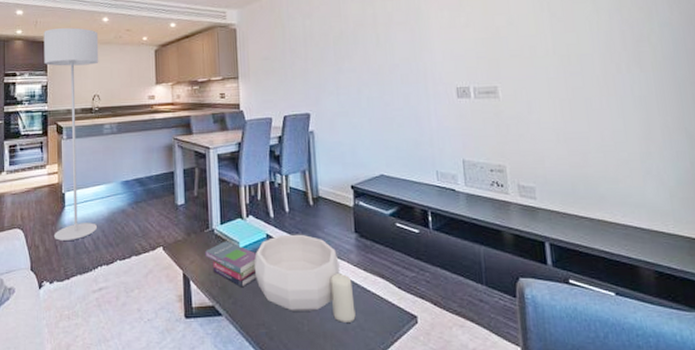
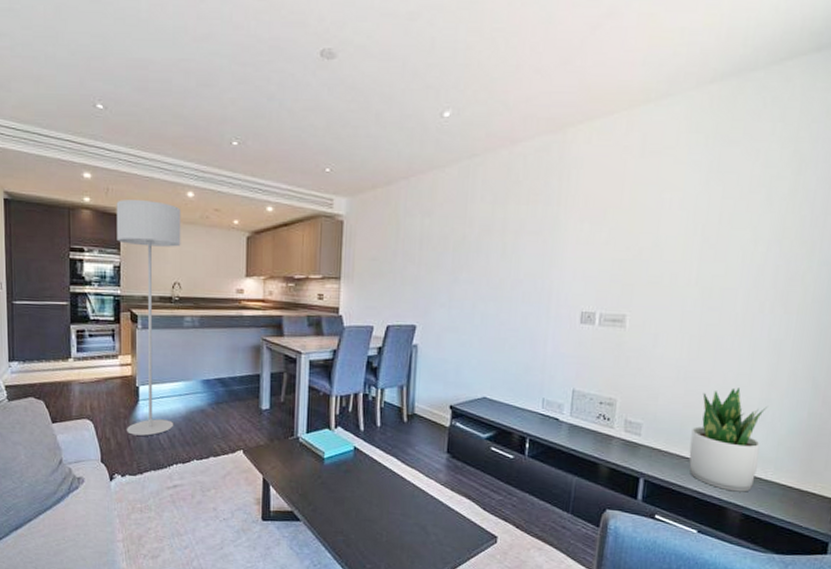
books: present [205,241,257,288] -> none [288,450,342,497]
decorative bowl: present [254,234,340,311] -> none [337,448,427,524]
candle: present [331,274,356,322] -> none [413,491,437,537]
planter: none [583,144,658,248] -> present [689,387,767,492]

